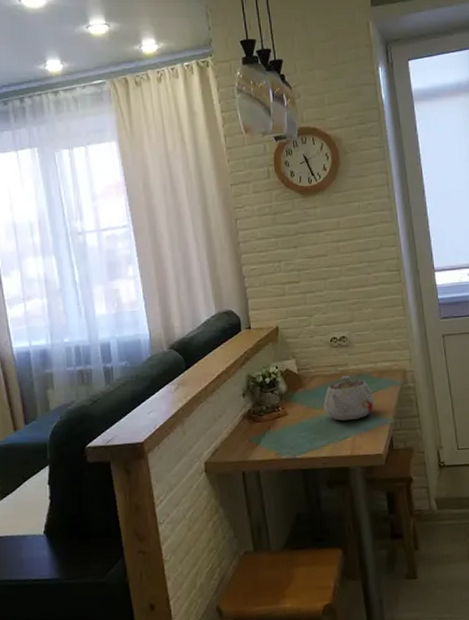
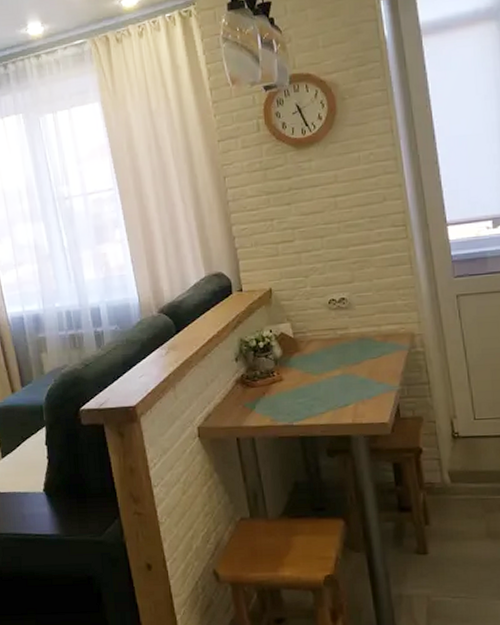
teapot: present [323,375,376,421] -> none [322,339,380,387]

